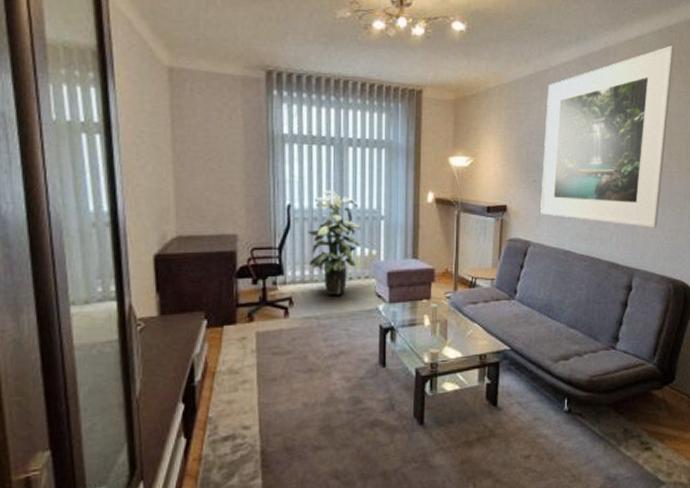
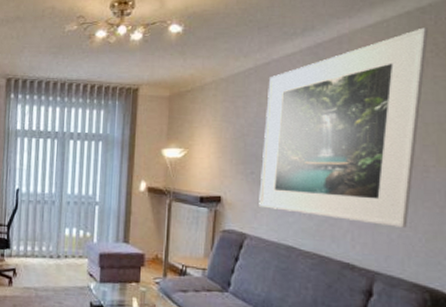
indoor plant: present [307,190,361,295] -> none [31,177,77,271]

